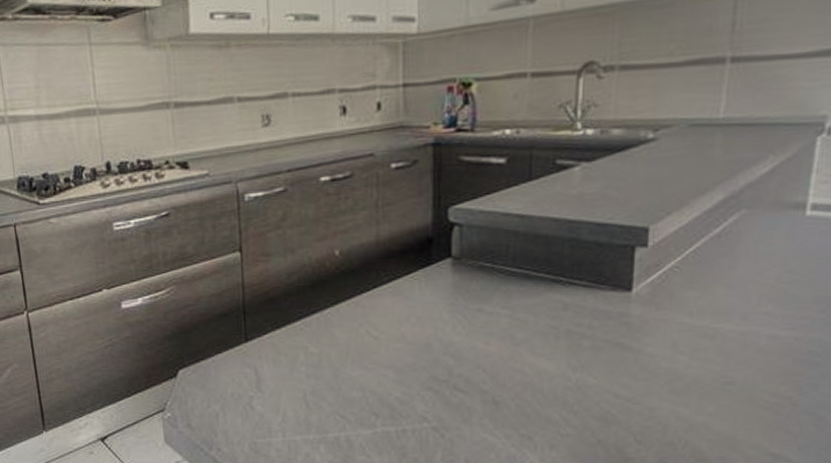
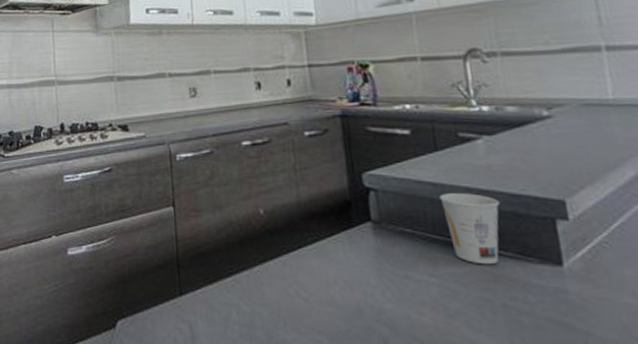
cup: none [525,224,584,295] -> present [439,193,500,265]

